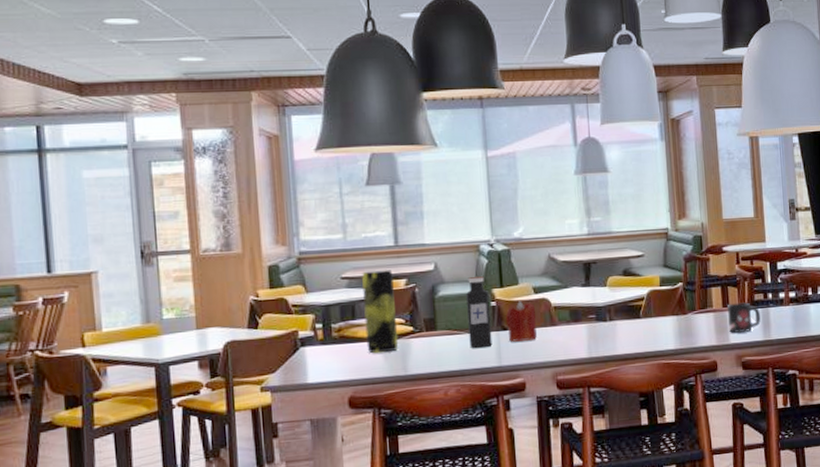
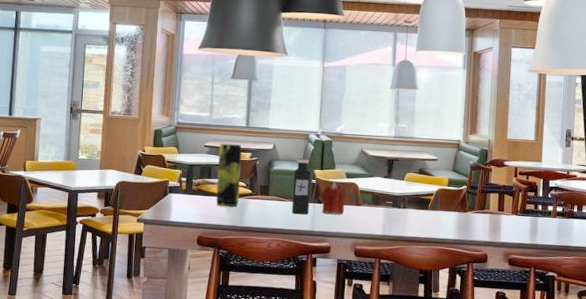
mug: present [728,302,761,334] -> none [501,209,530,235]

